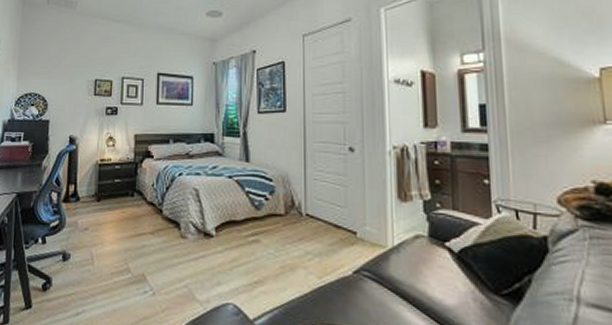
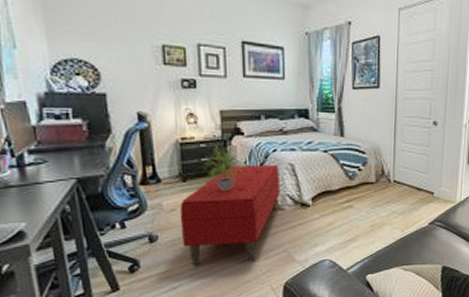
bench: none [90,188,184,293] -> present [180,164,280,266]
potted plant: none [114,167,151,214] -> present [201,145,244,192]

